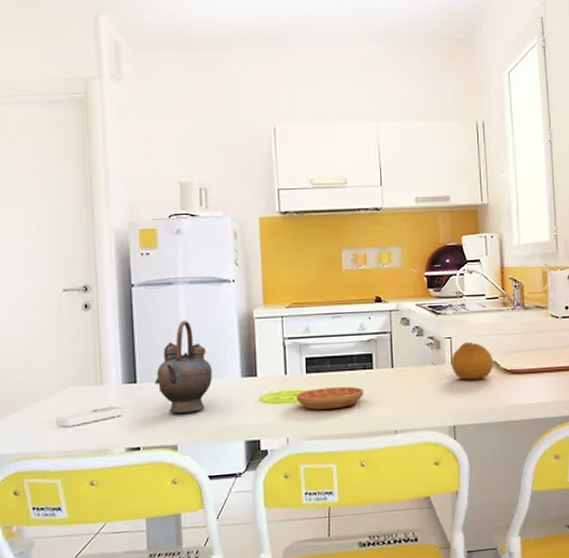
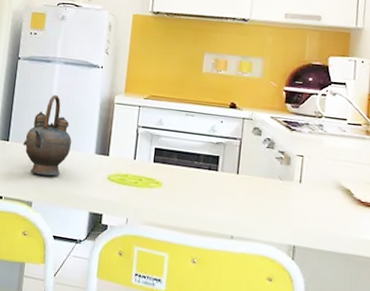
saucer: present [296,386,364,410] -> none [141,178,206,202]
fruit: present [451,341,494,380] -> none [299,163,347,205]

